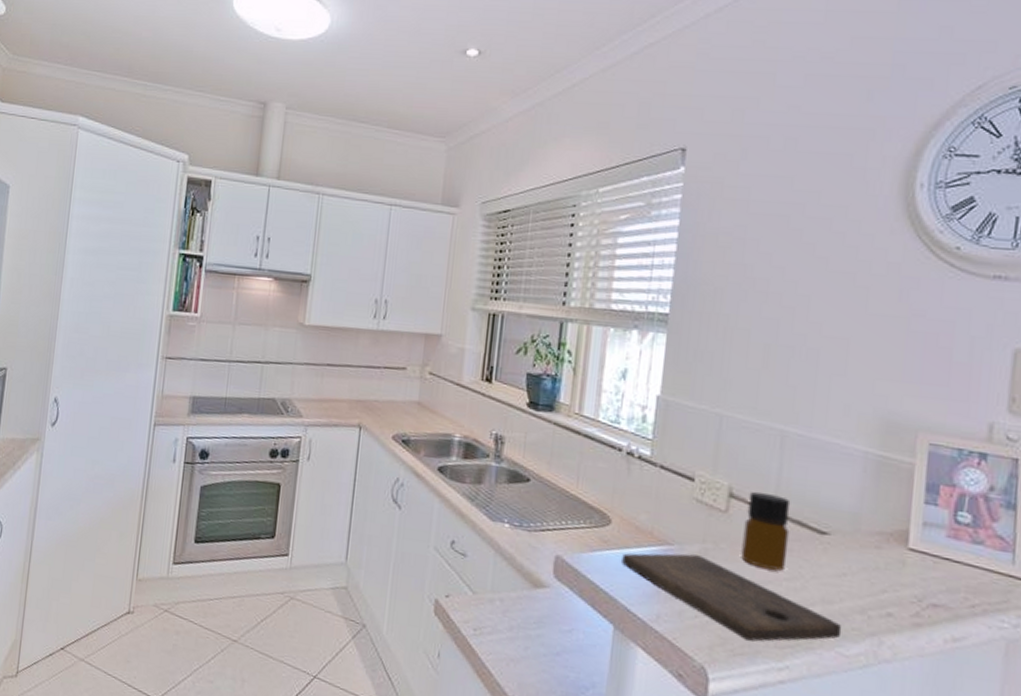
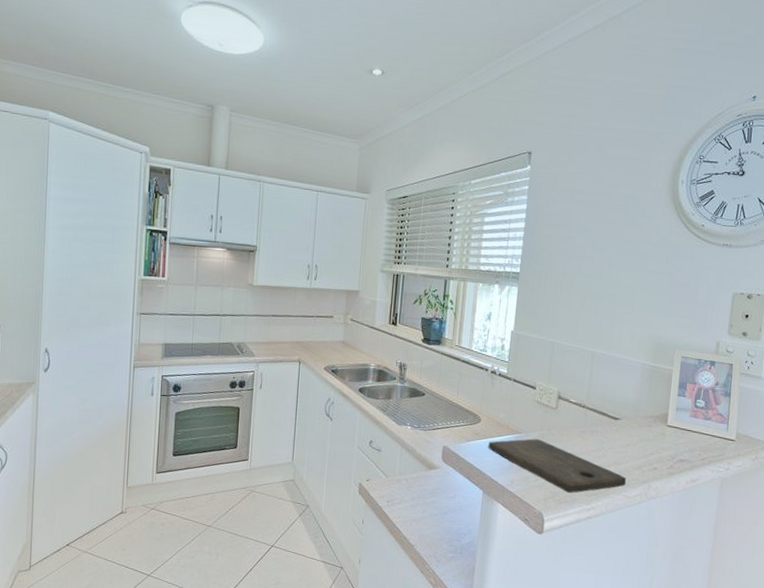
bottle: present [741,491,791,571] -> none [565,394,597,445]

